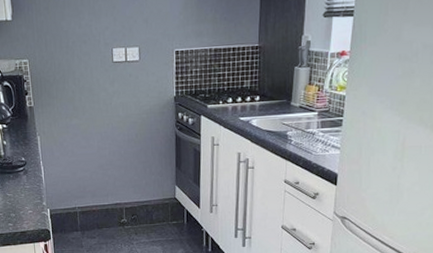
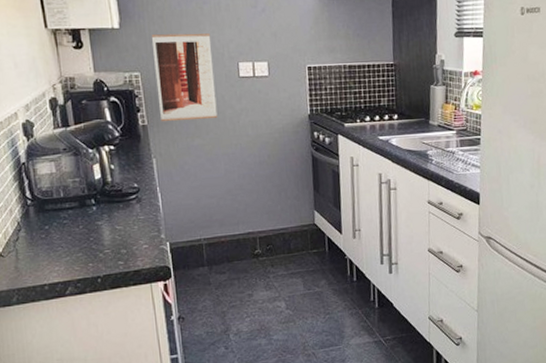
wall art: none [38,22,93,104] -> present [151,33,218,122]

